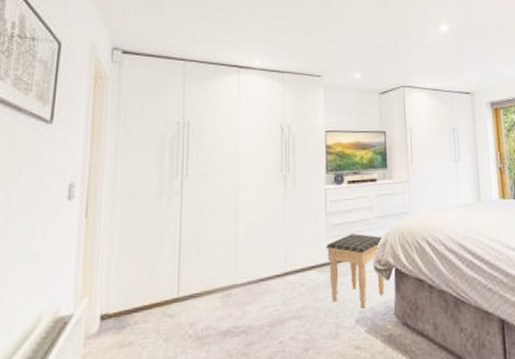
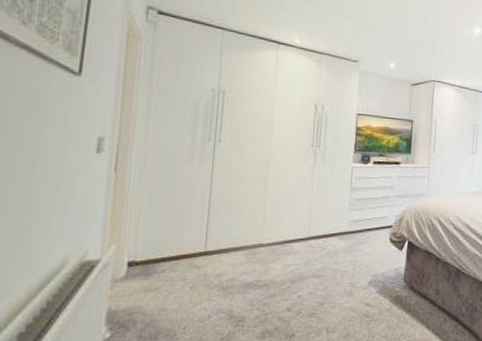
footstool: present [326,233,385,308] -> none [348,209,400,273]

